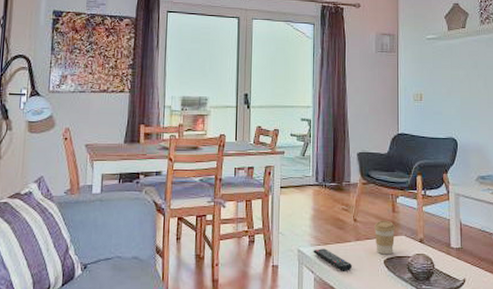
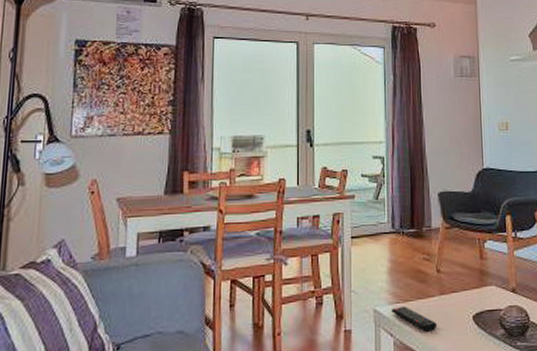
coffee cup: present [374,220,396,255] -> none [460,269,485,310]

